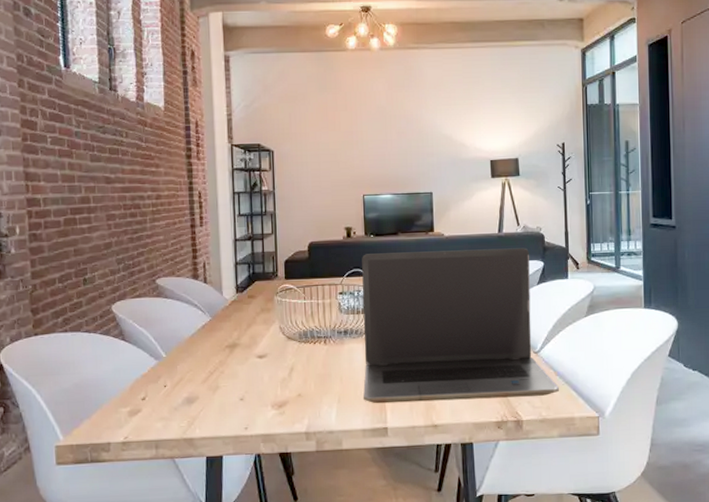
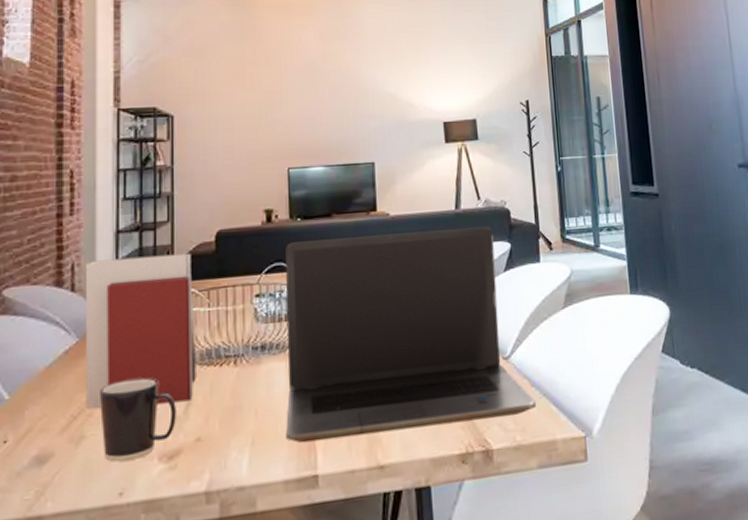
books: none [213,258,298,369] -> present [85,252,198,409]
mug: none [227,349,283,406] -> present [98,378,176,462]

